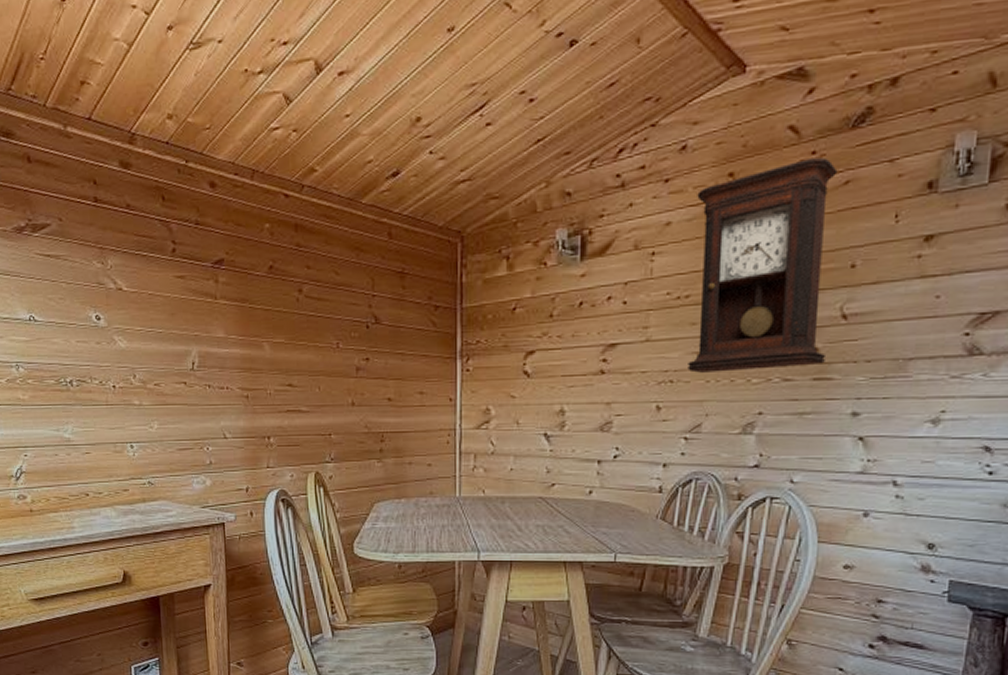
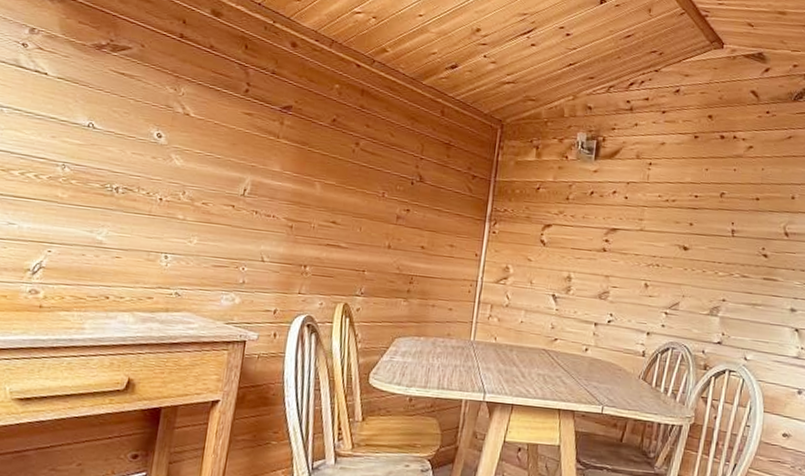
pendulum clock: present [688,158,838,373] -> none [671,115,784,268]

